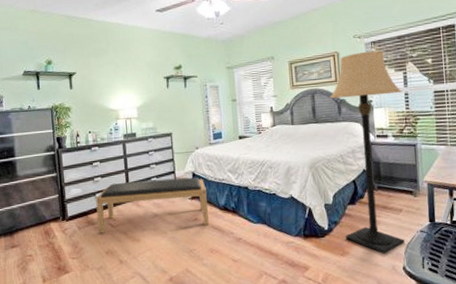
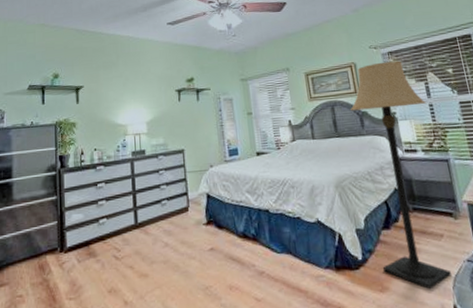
bench: present [96,177,209,233] -> none [99,198,227,268]

